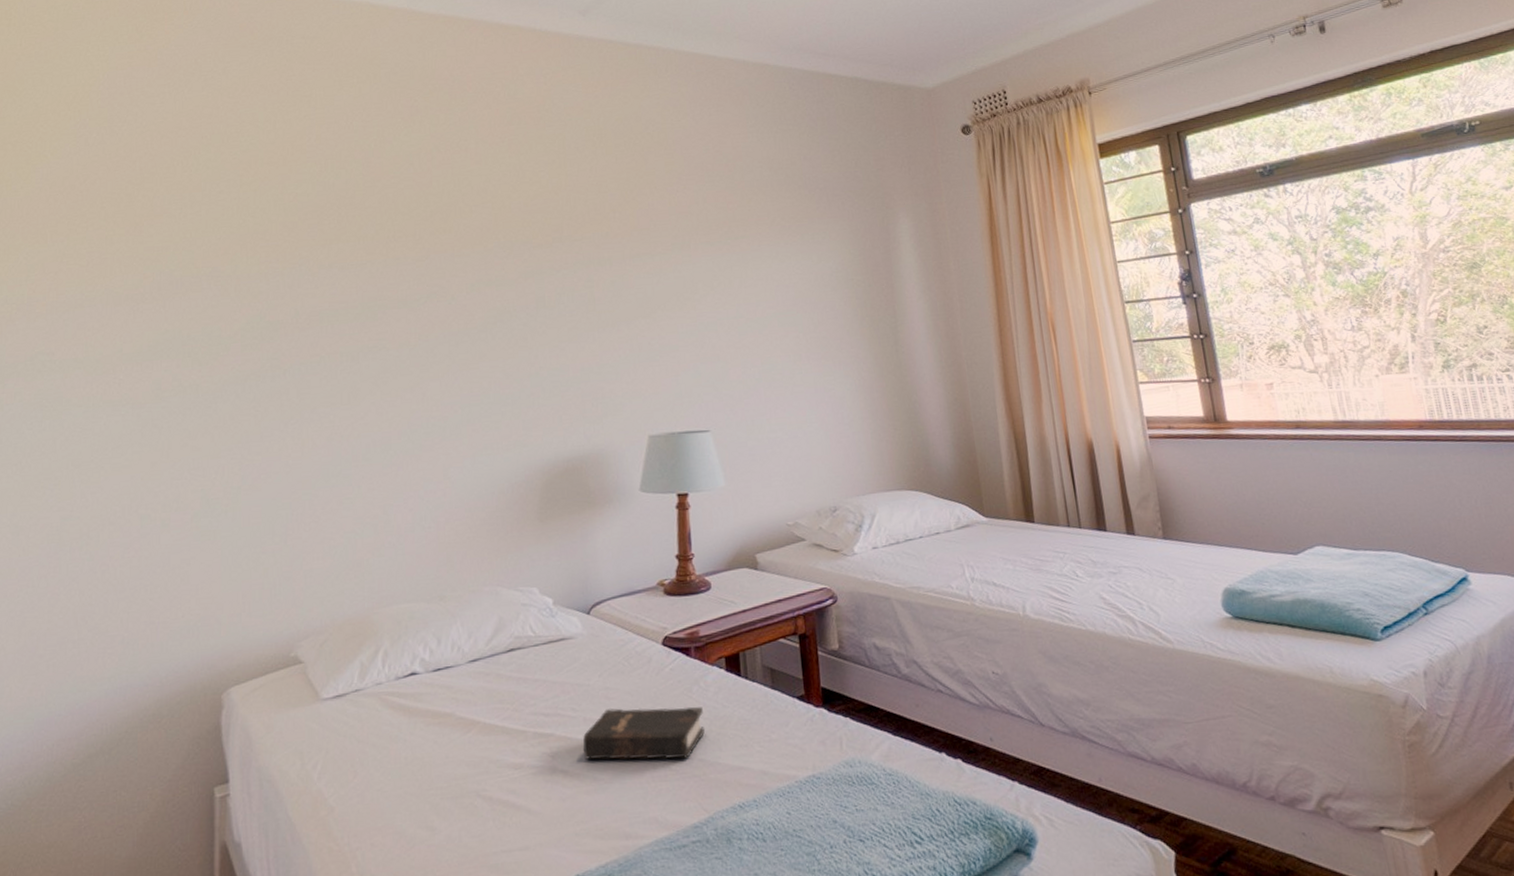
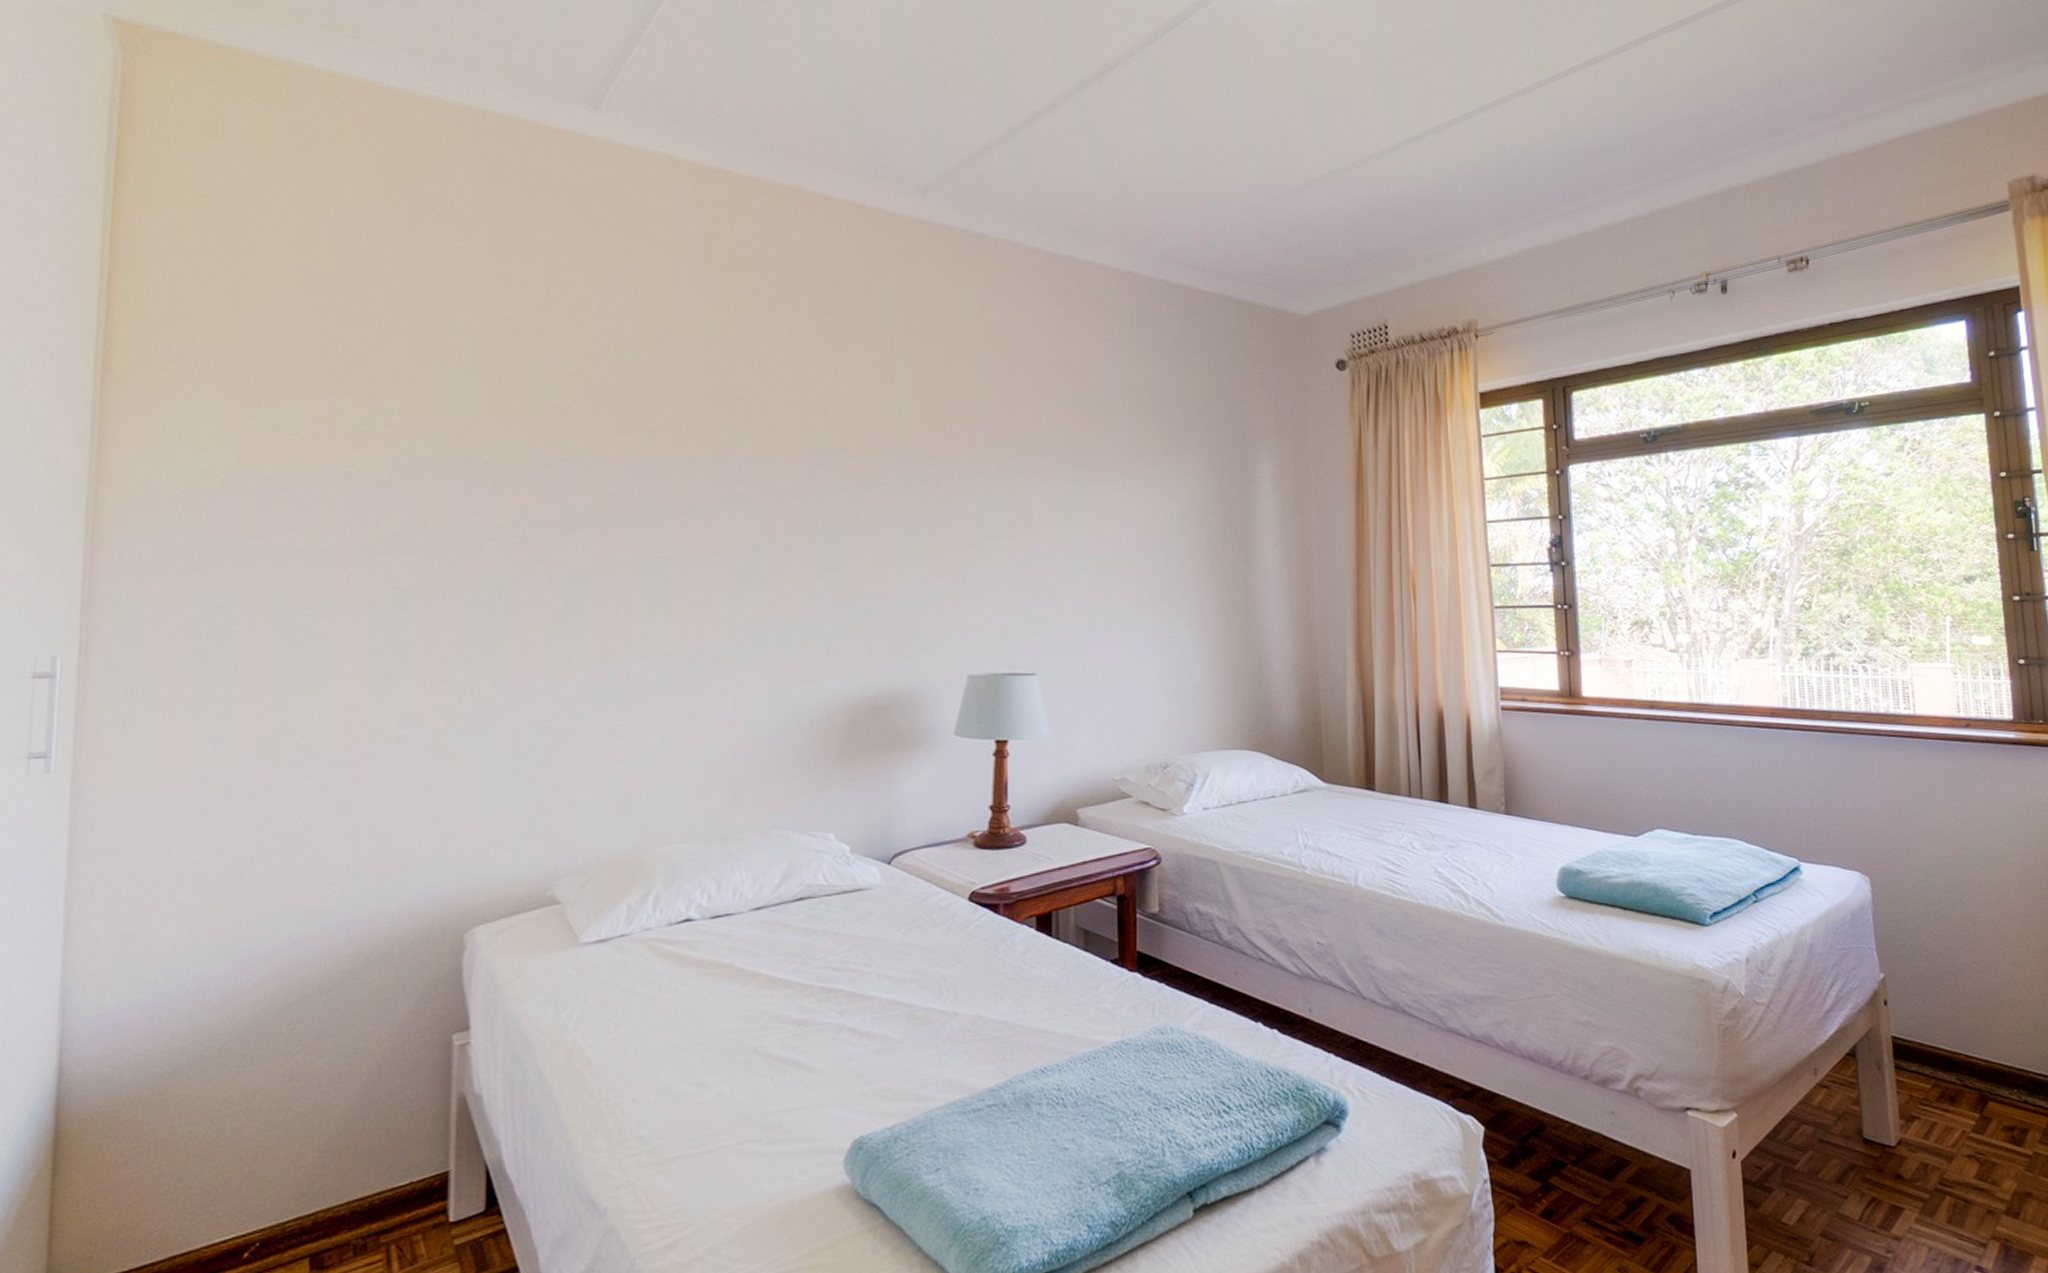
hardback book: present [582,706,705,760] -> none [874,965,1009,1020]

